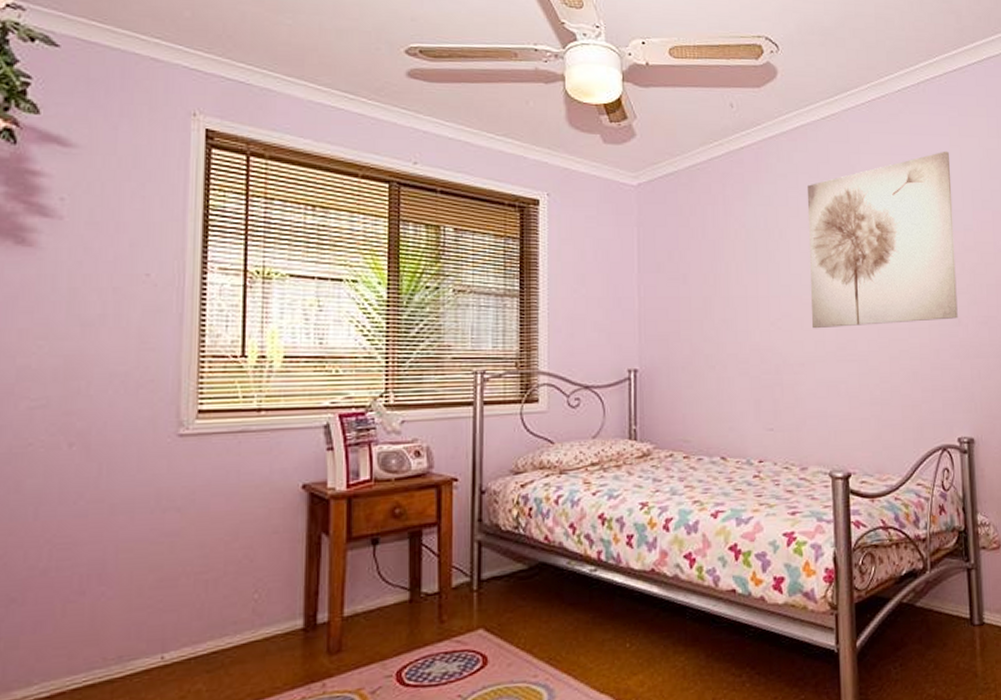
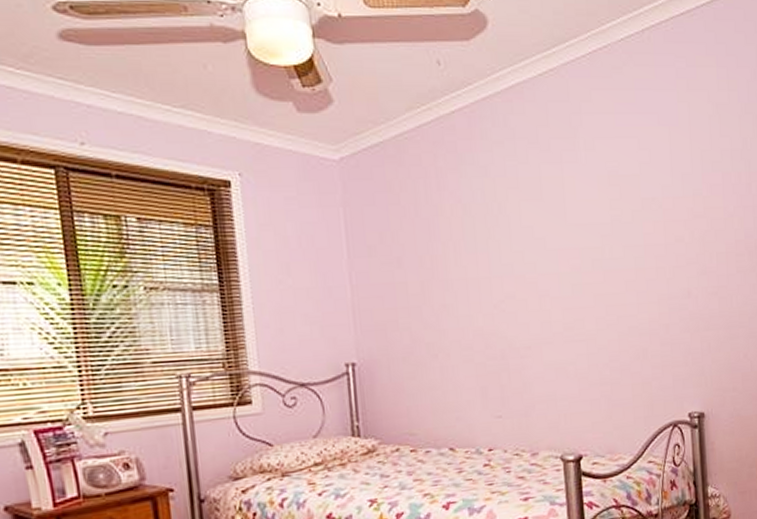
wall art: present [807,151,958,329] -> none [525,107,688,310]

